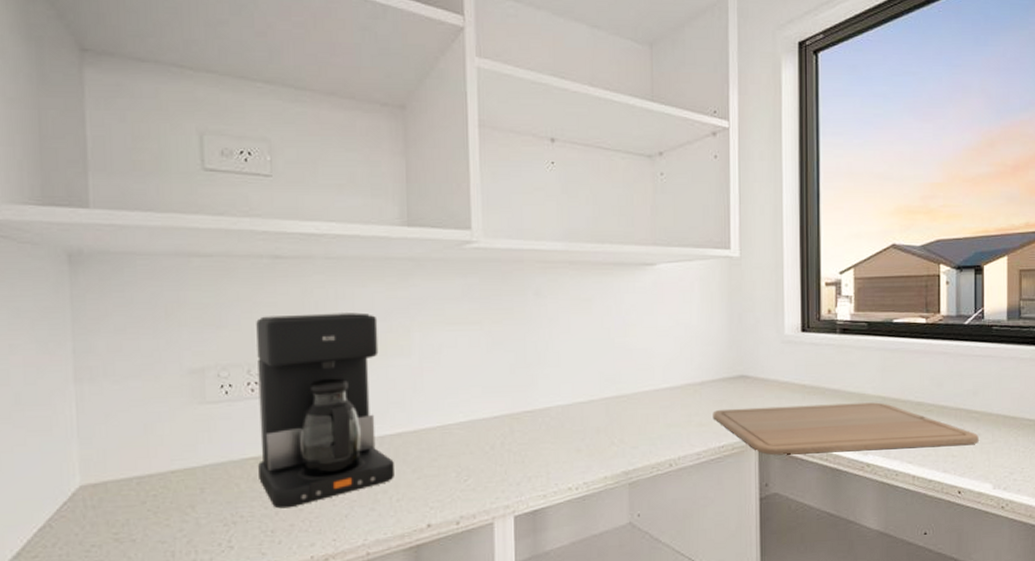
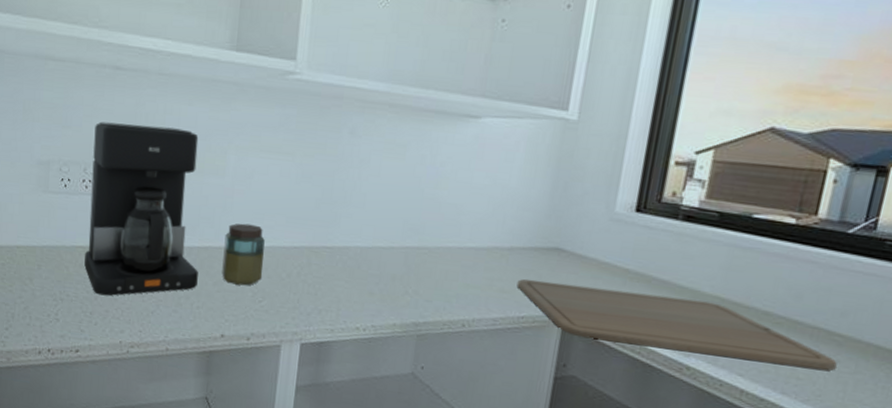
peanut butter: none [419,401,465,468] -> present [222,223,265,286]

